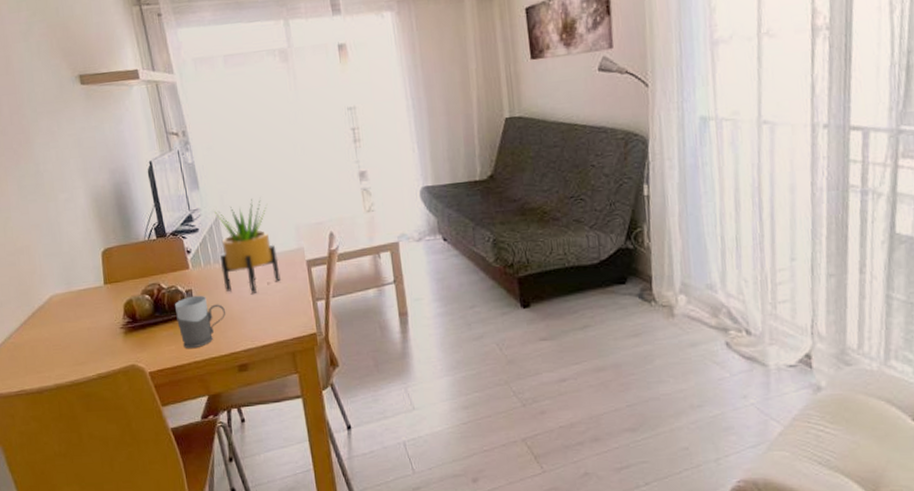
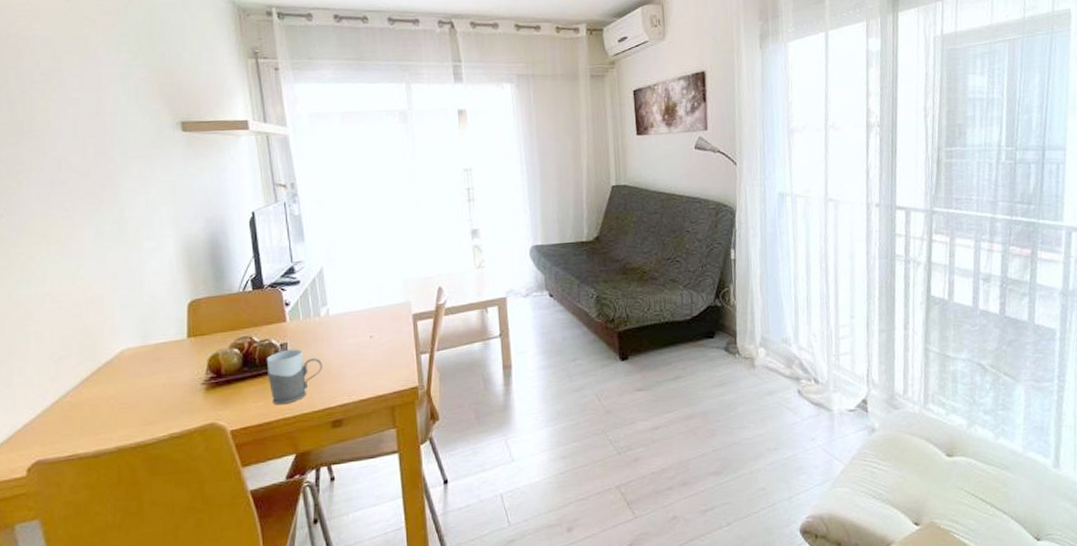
potted plant: present [215,198,281,294] -> none [319,252,384,347]

